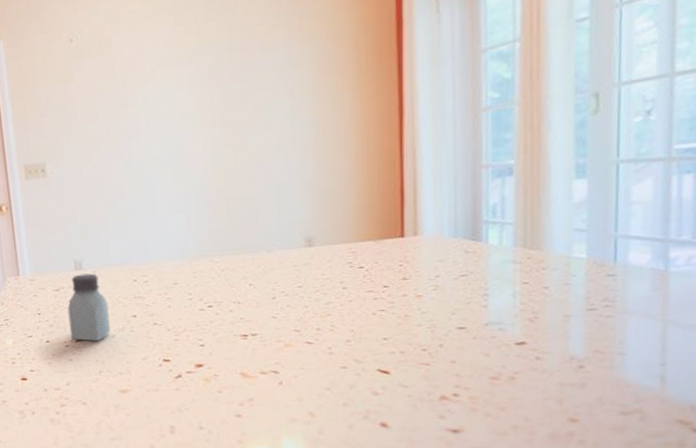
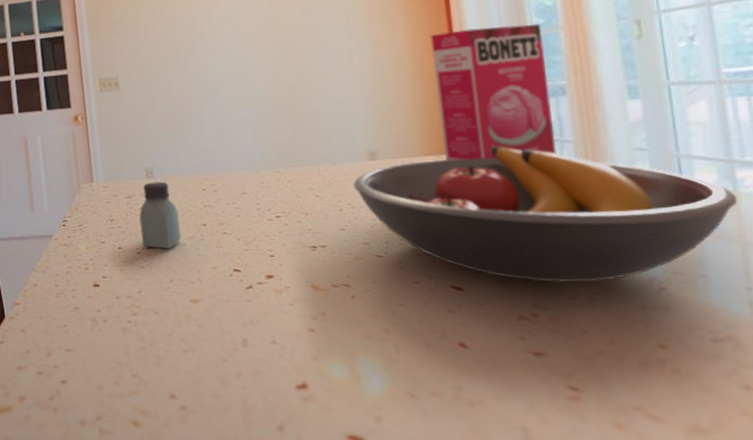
fruit bowl: none [287,229,666,364] -> present [352,145,737,283]
cereal box: none [380,99,497,246] -> present [431,24,557,161]

